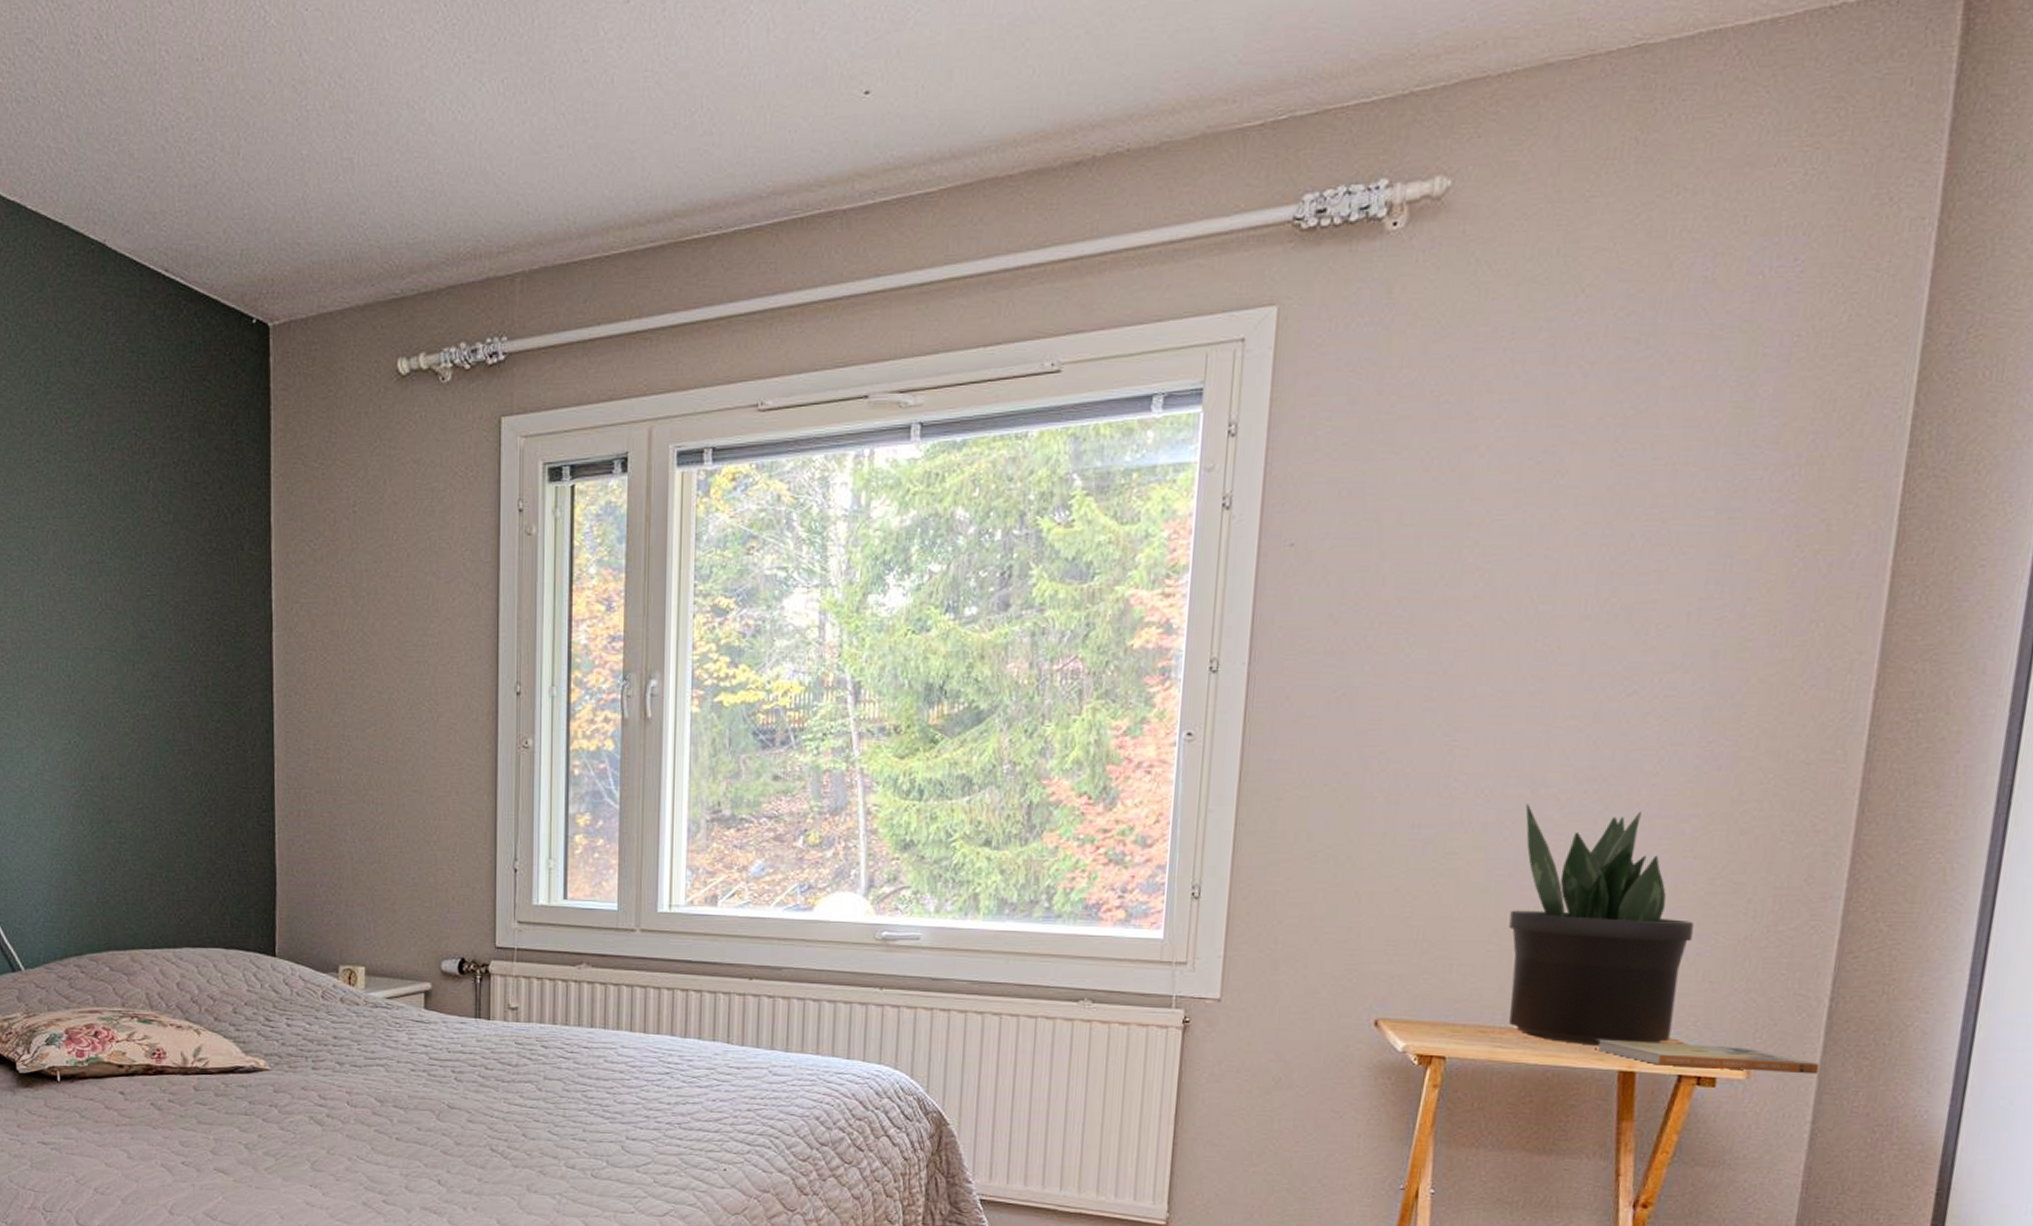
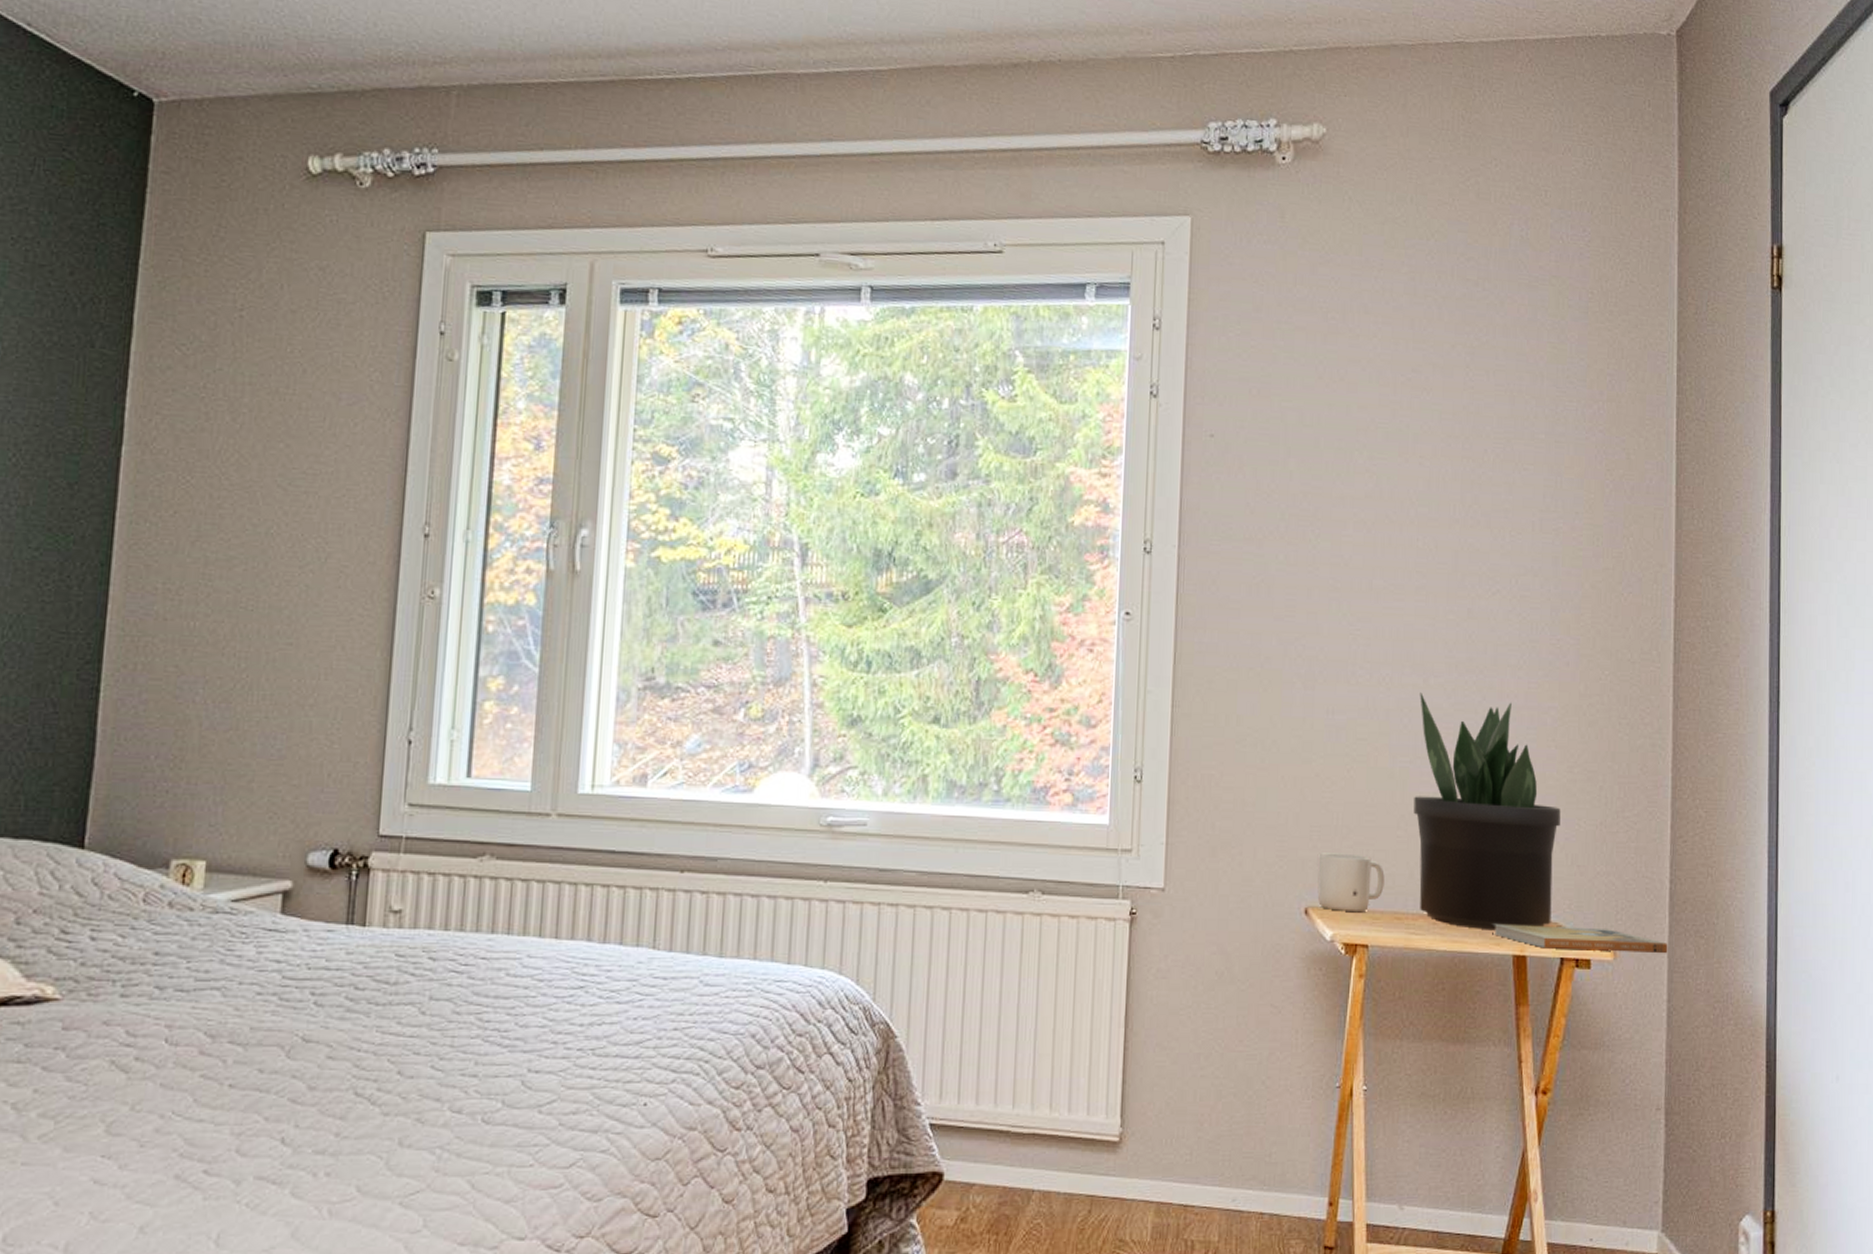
mug: none [1389,966,1470,1024] -> present [1317,853,1385,911]

